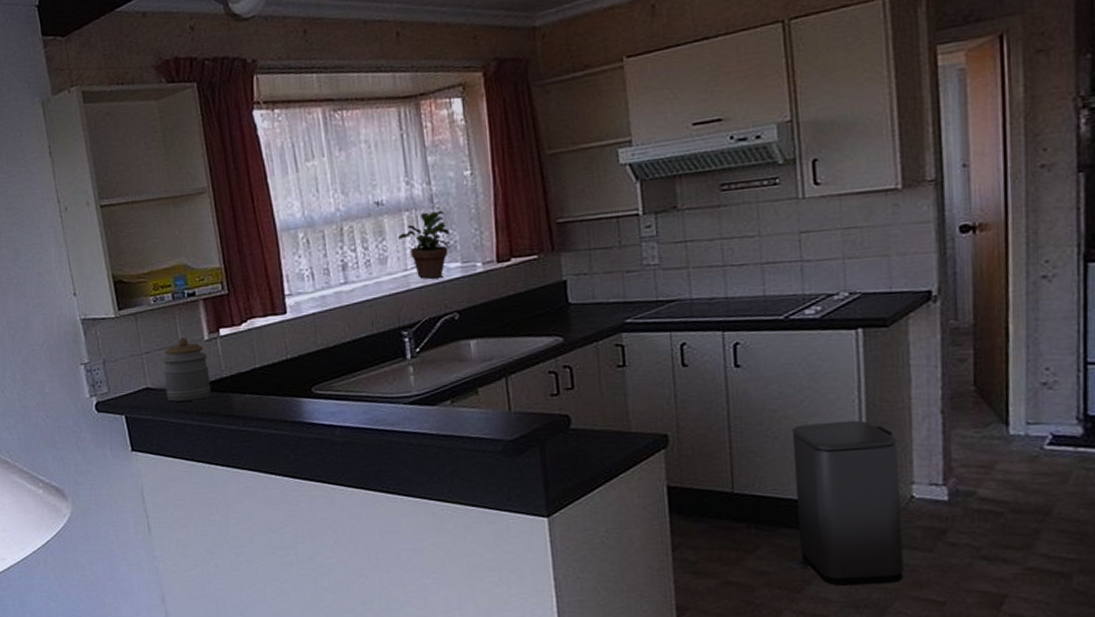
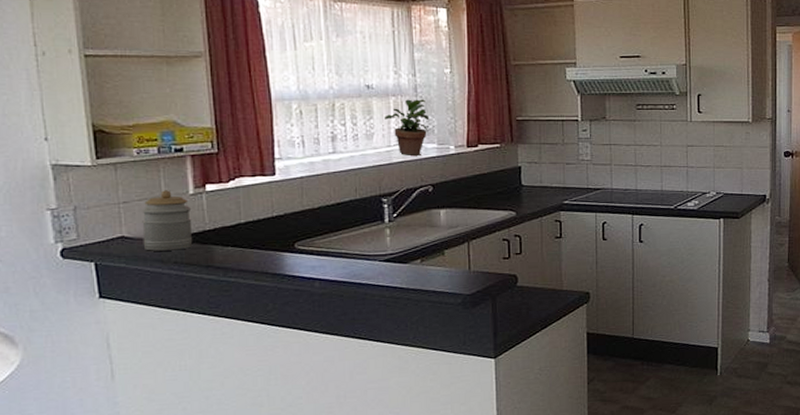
pedal bin: present [786,420,904,586] -> none [666,284,740,406]

